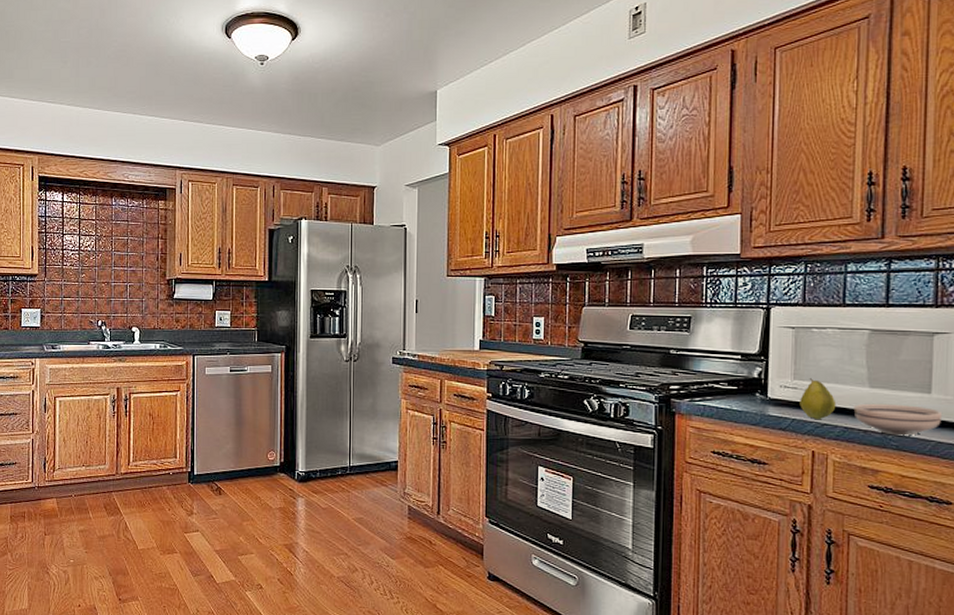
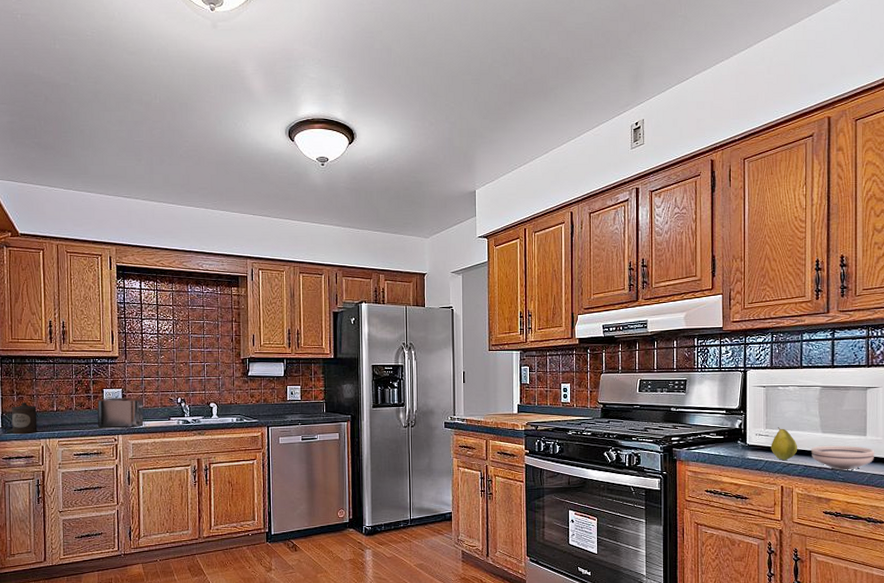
toaster: none [15,318,62,352] -> present [97,397,144,429]

